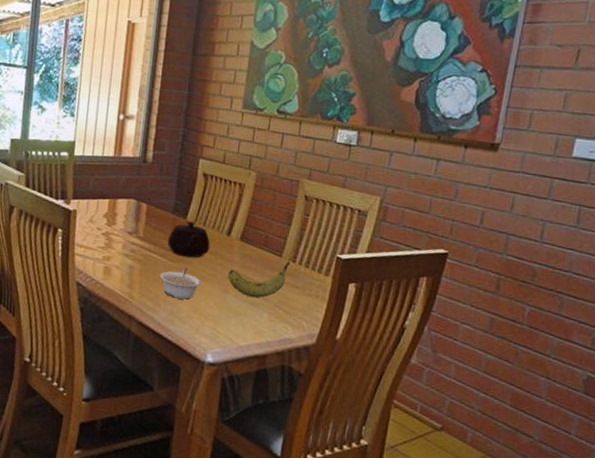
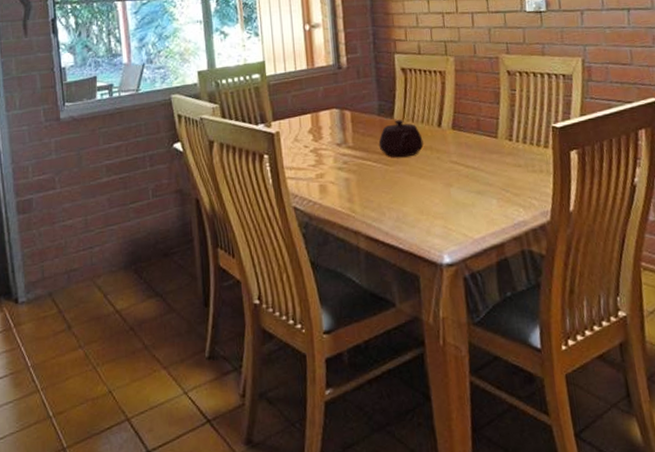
legume: present [160,267,202,300] -> none [378,168,423,203]
fruit: present [228,259,291,298] -> none [448,138,508,186]

